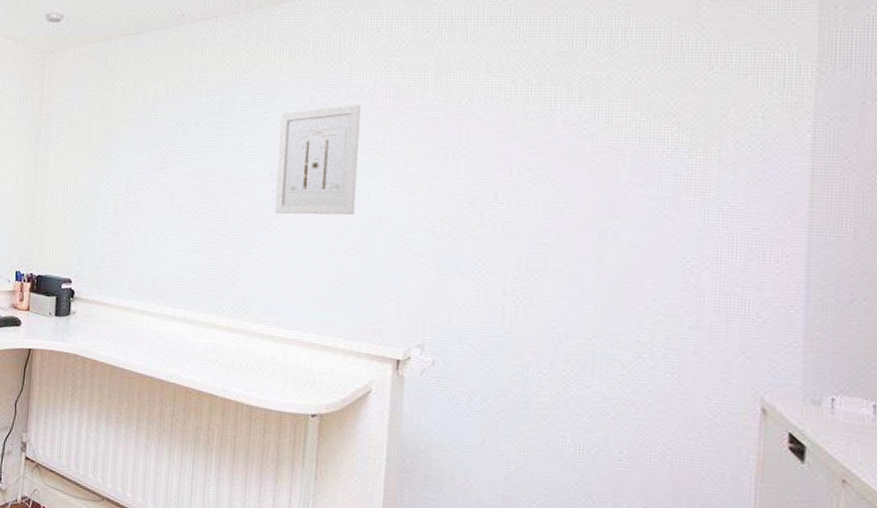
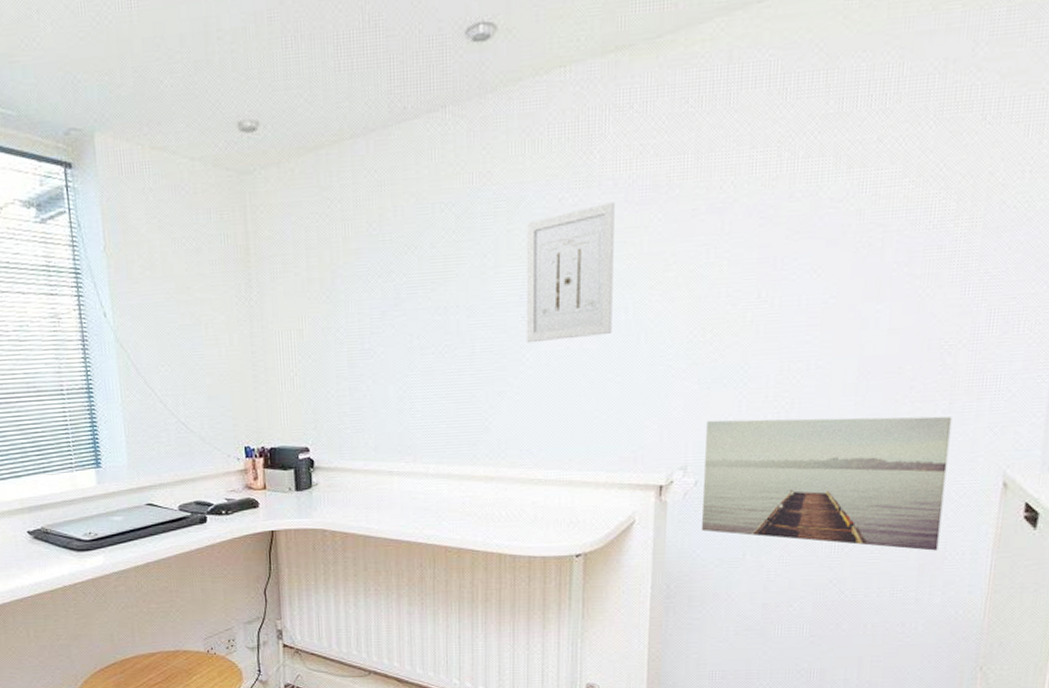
wall art: none [439,304,700,469] -> present [702,416,952,551]

